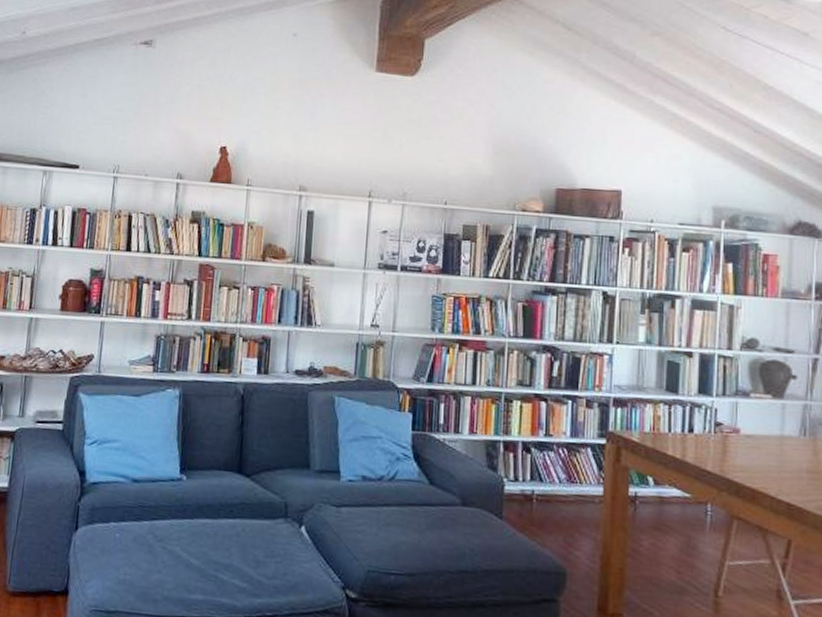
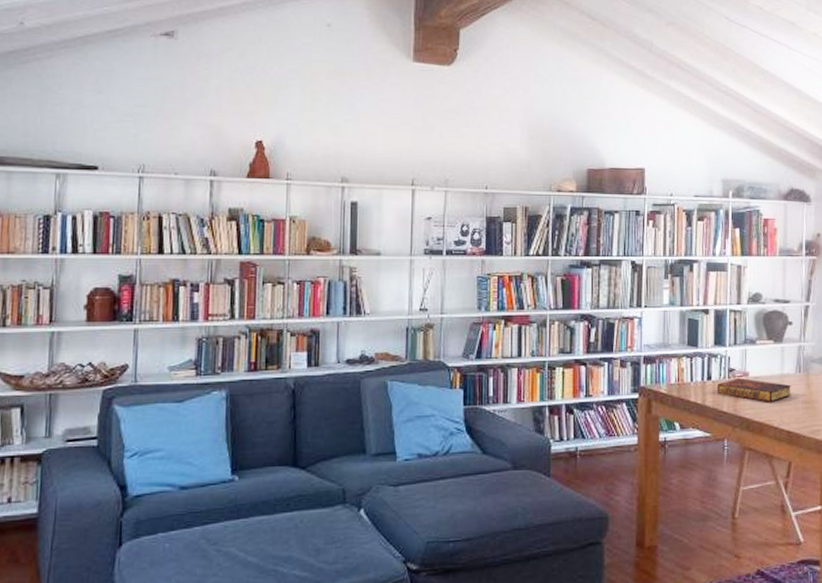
book: none [700,434,793,467] -> present [717,378,791,402]

